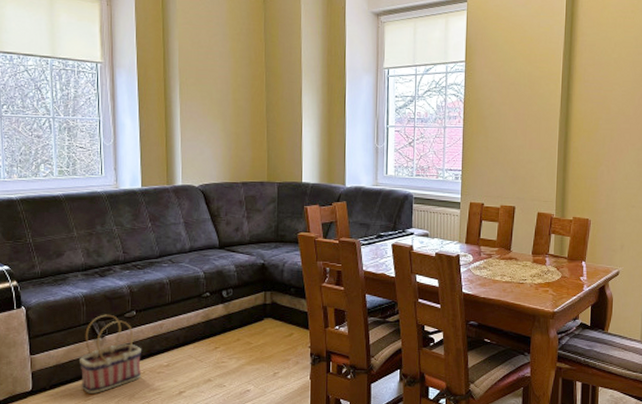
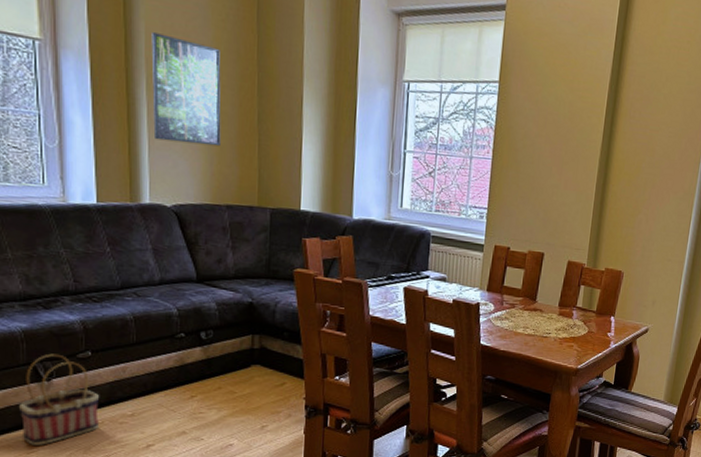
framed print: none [183,49,237,135] -> present [151,32,221,147]

